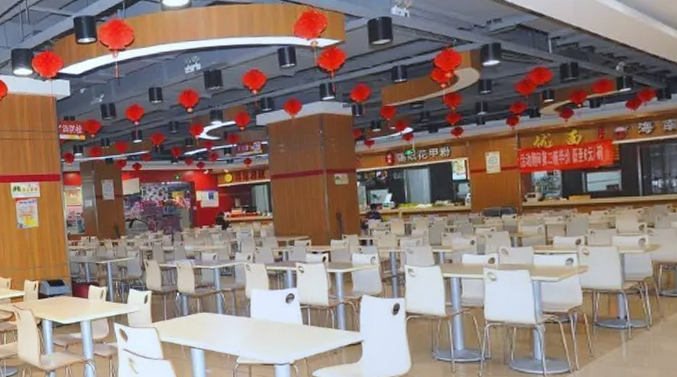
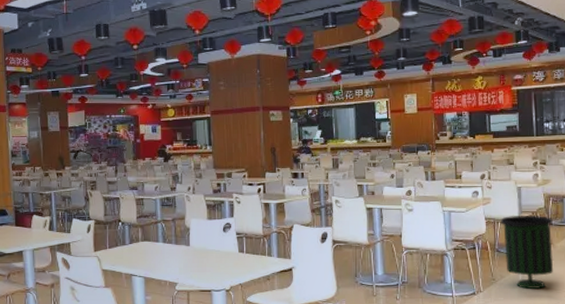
trash can: none [601,285,665,367] -> present [501,216,554,289]

